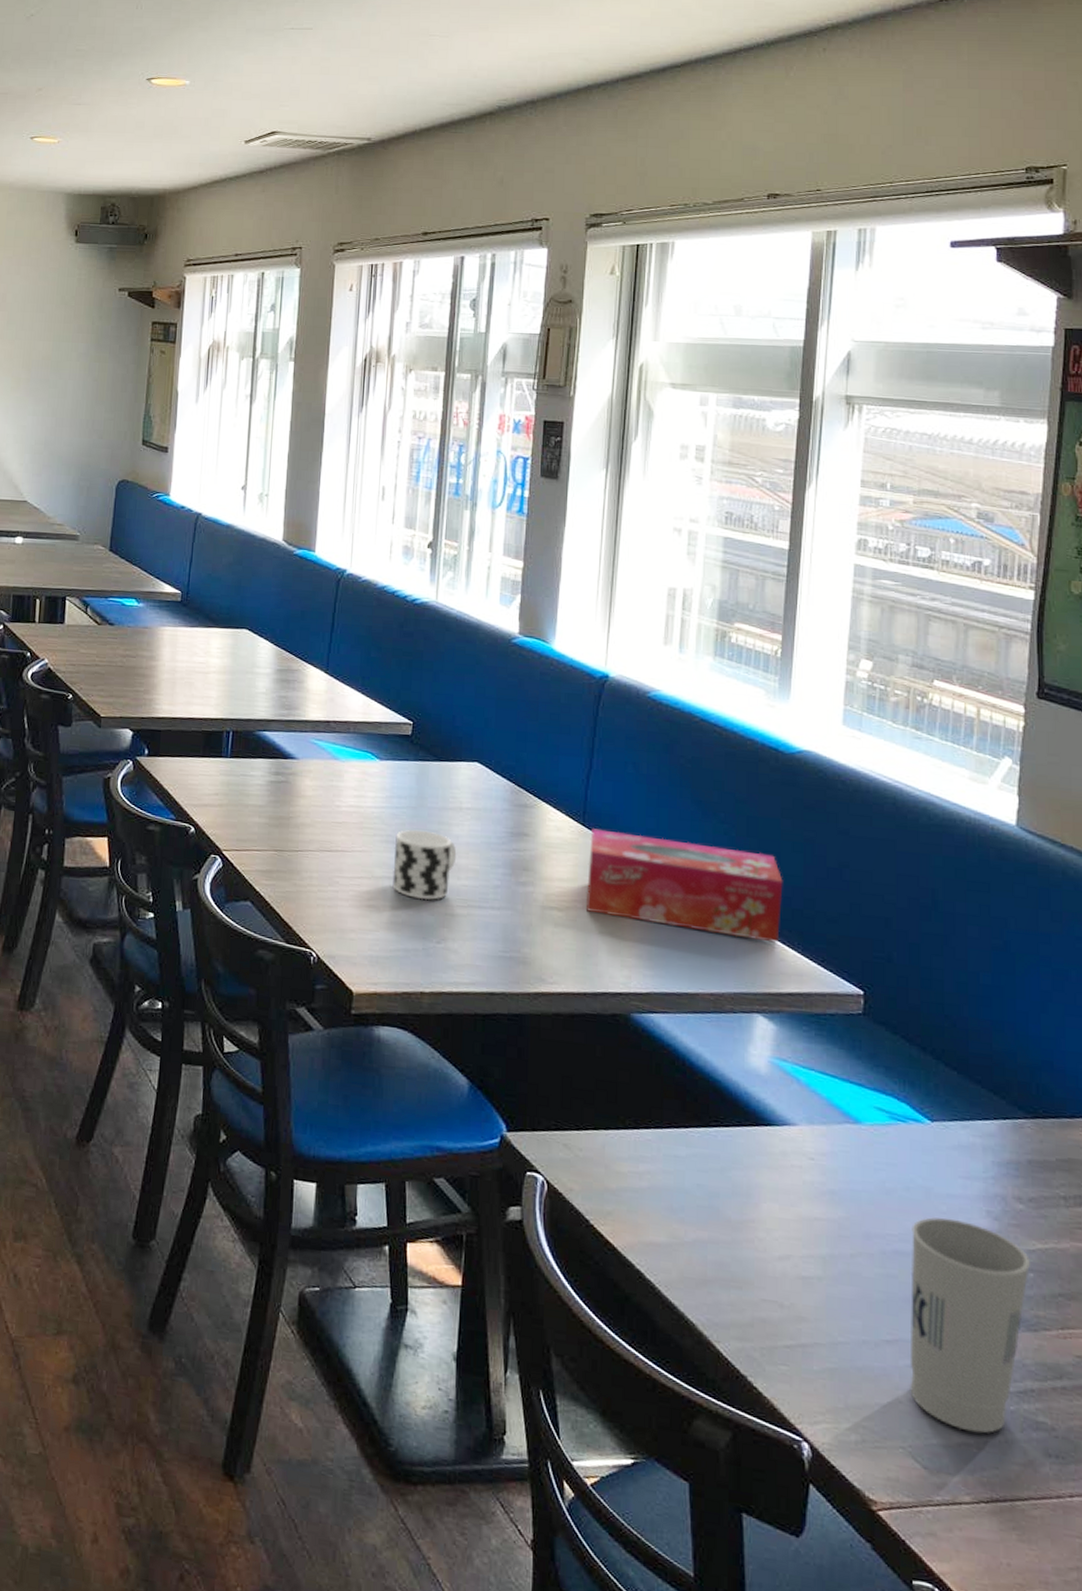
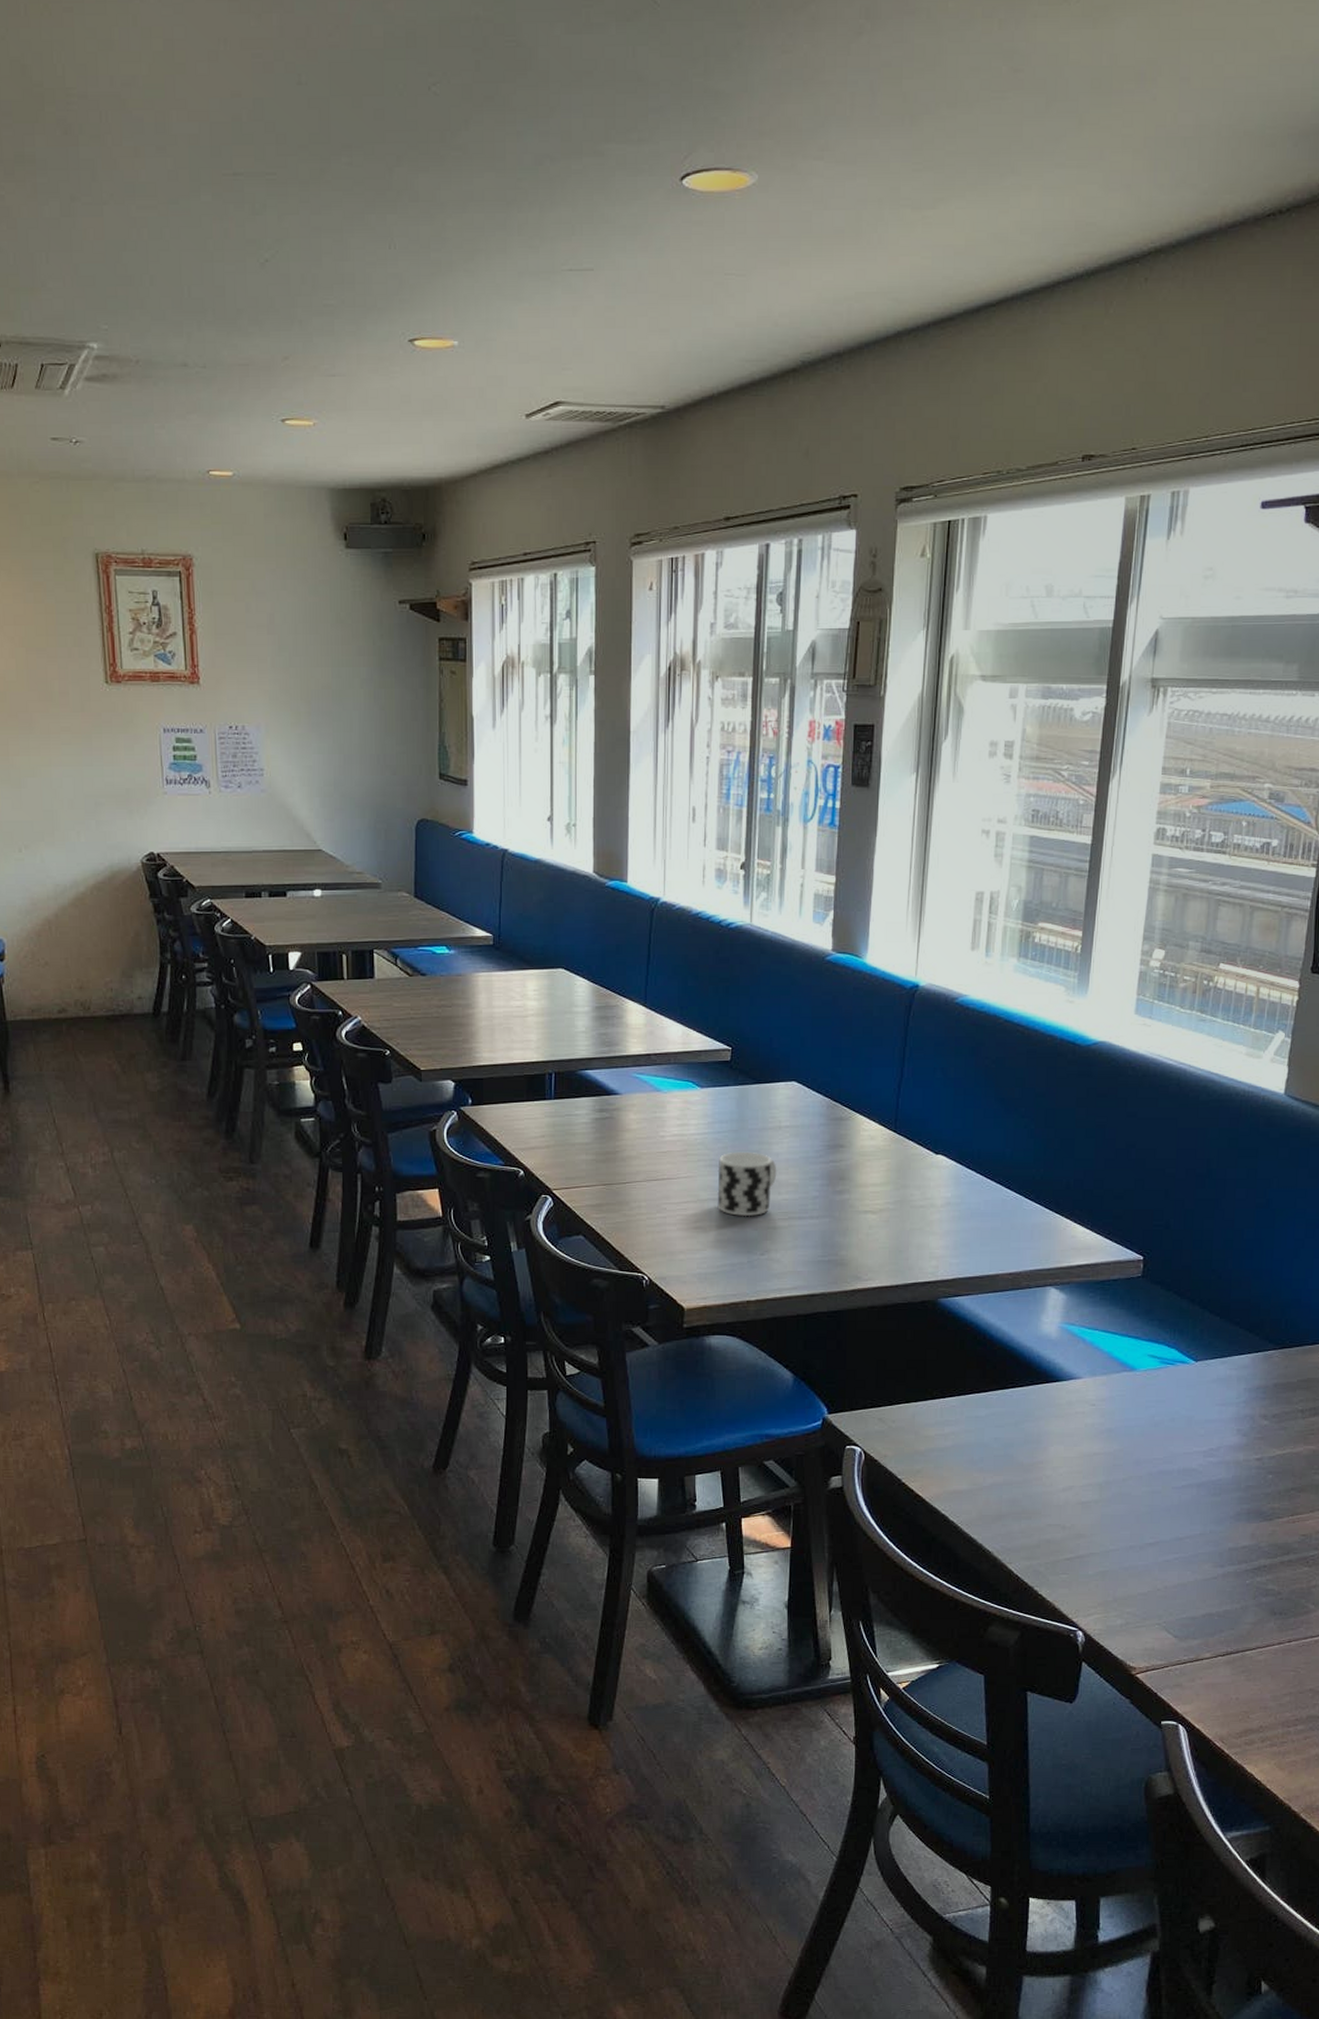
tissue box: present [585,828,783,943] -> none [897,1134,1076,1222]
cup: present [909,1217,1030,1434] -> none [1166,1439,1270,1605]

